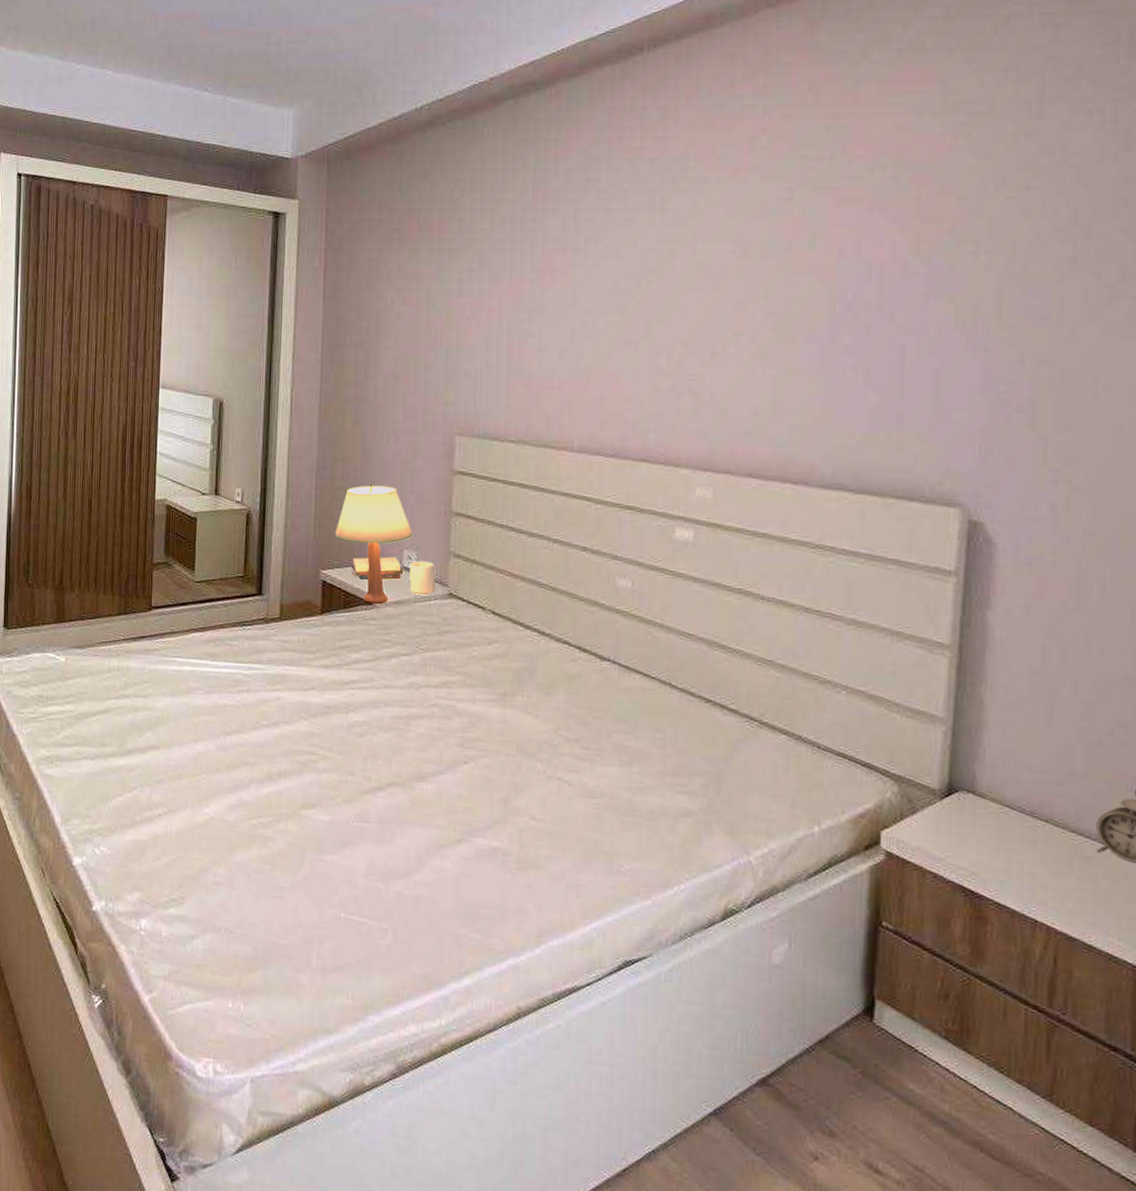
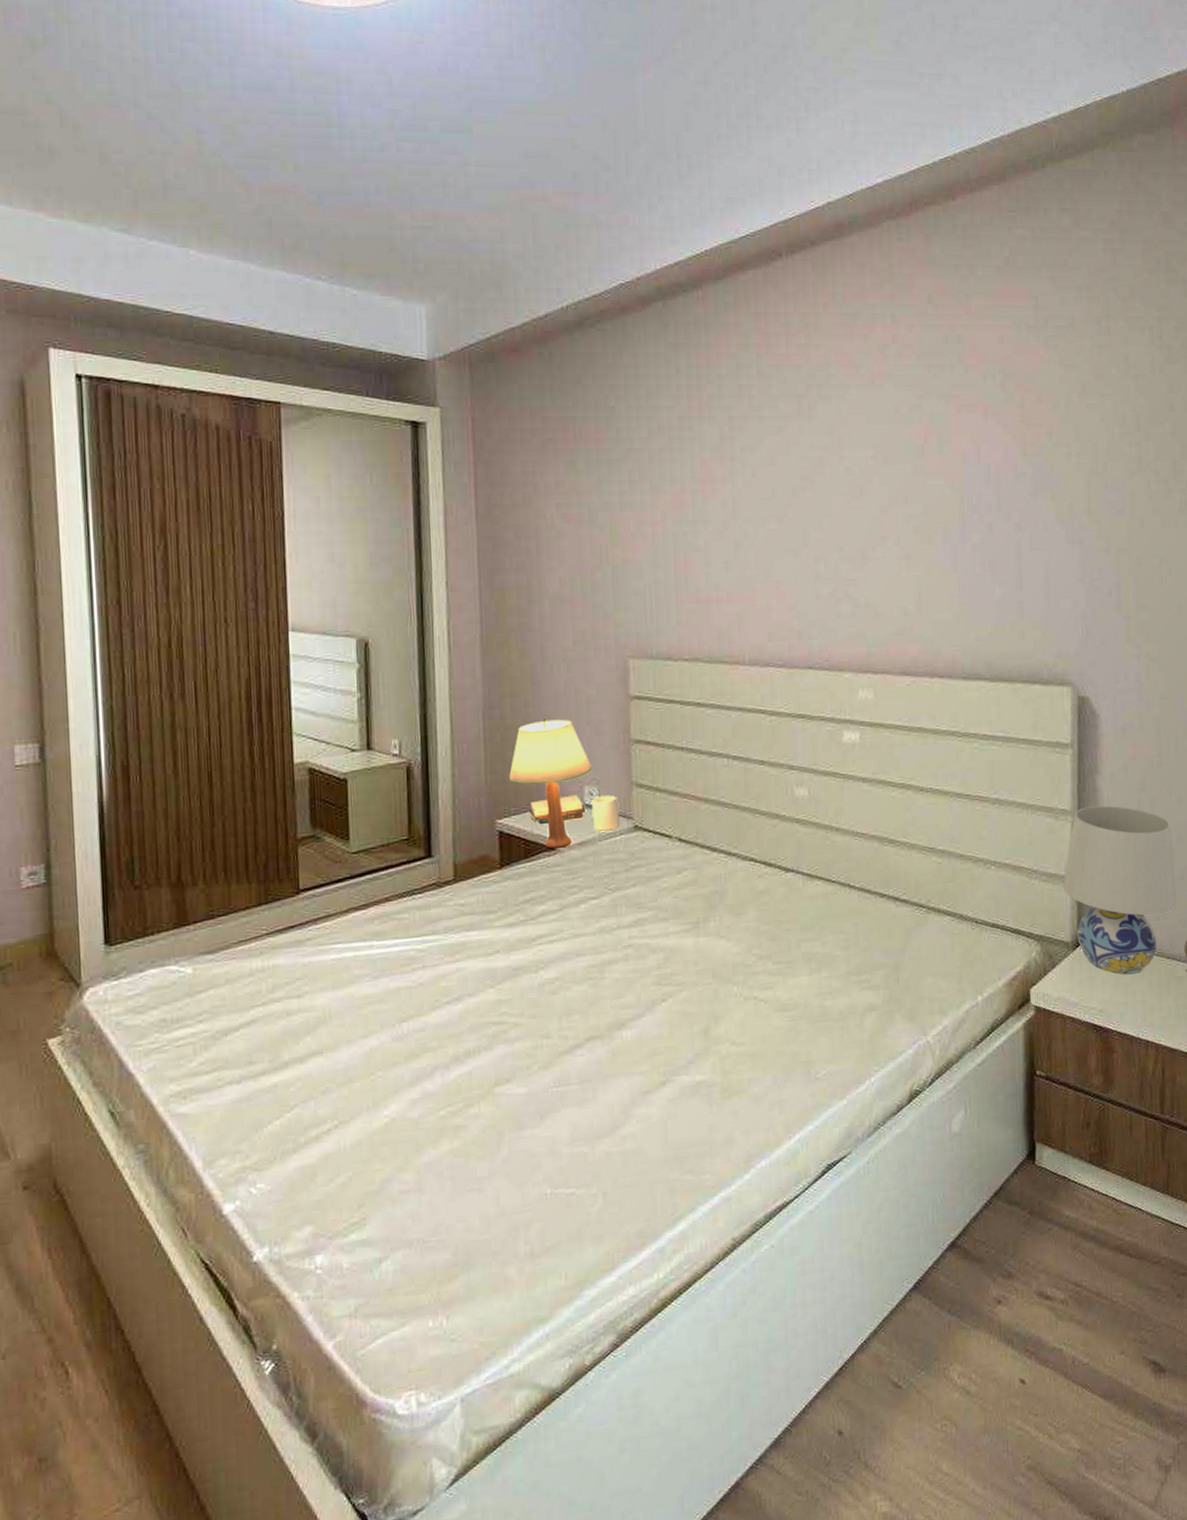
table lamp: none [932,643,1090,841] -> present [1063,805,1177,975]

